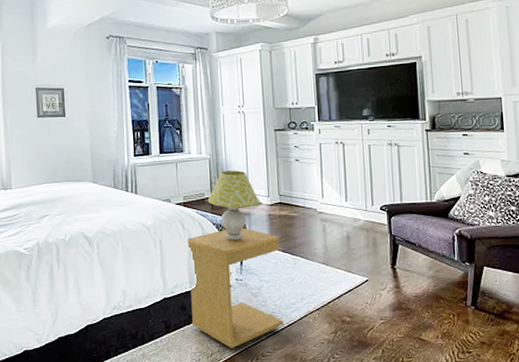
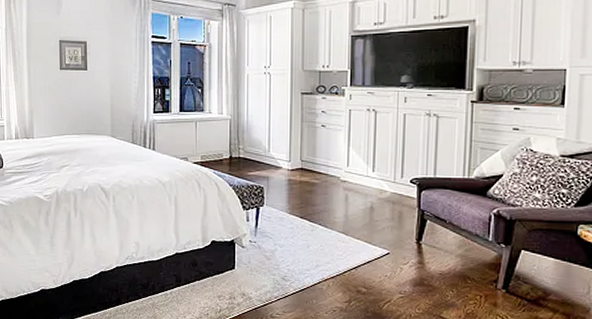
side table: present [187,228,284,349] -> none [202,191,298,308]
table lamp: present [207,170,259,241] -> none [225,133,280,203]

